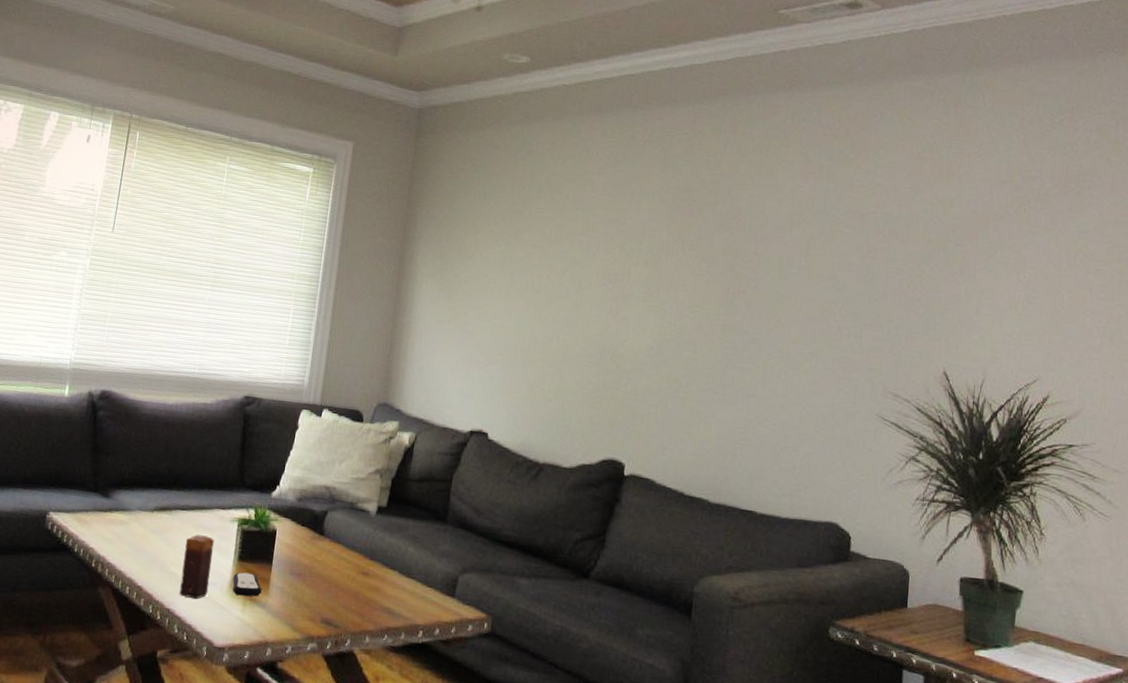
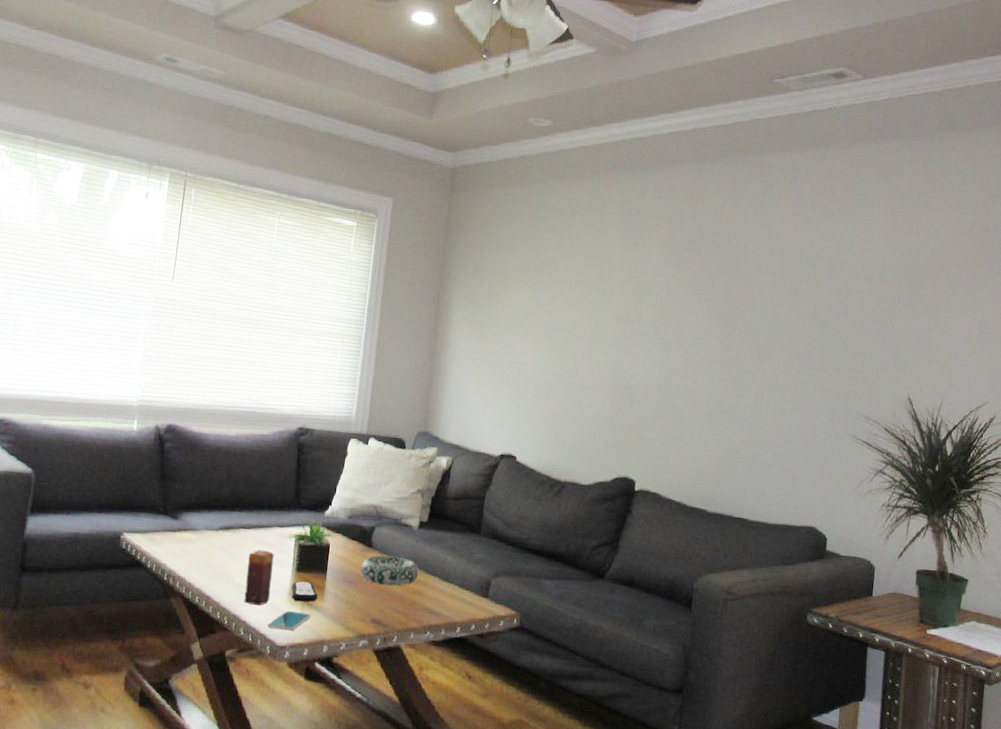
smartphone: none [204,606,254,630] -> present [267,611,311,631]
decorative bowl: none [310,544,377,581] -> present [360,555,419,586]

